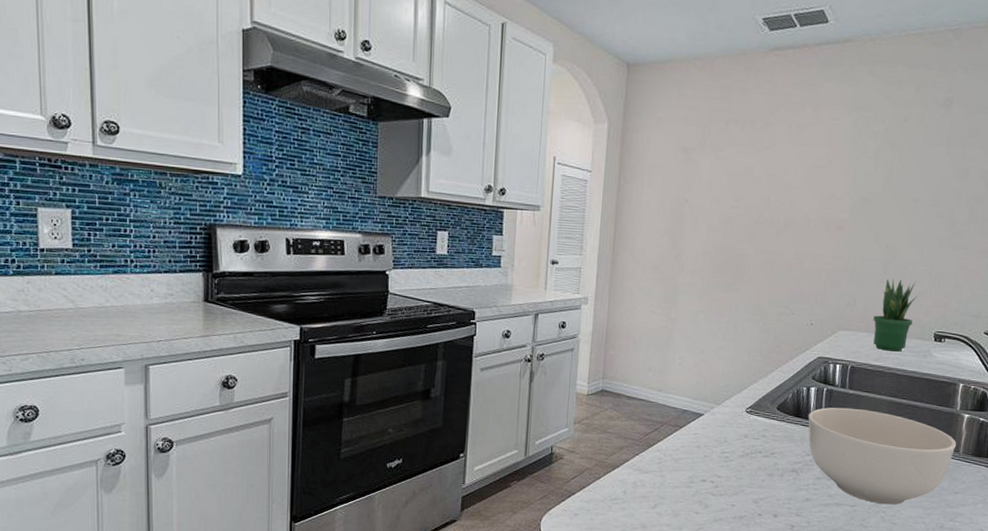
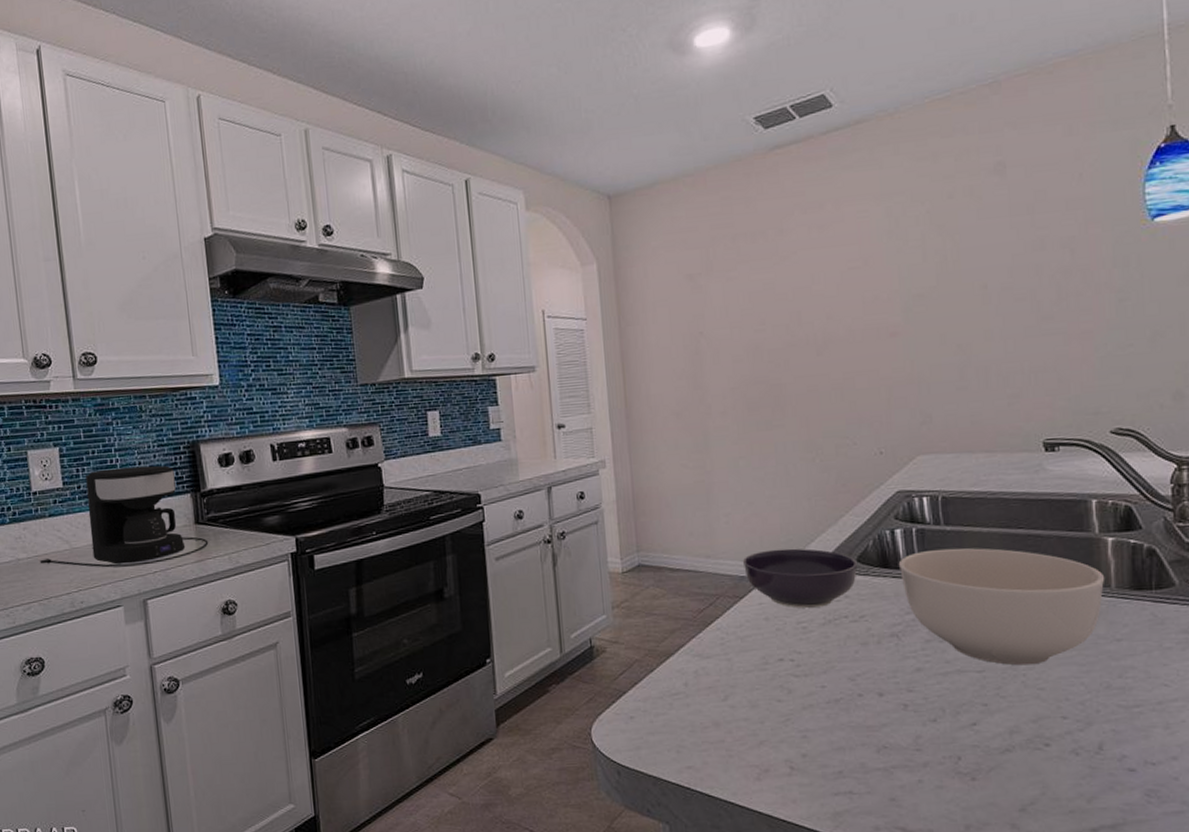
coffee maker: none [40,237,216,334] -> present [38,465,209,568]
bowl: none [687,391,778,442] -> present [742,548,858,608]
planter: present [873,278,918,352] -> none [958,382,1012,472]

